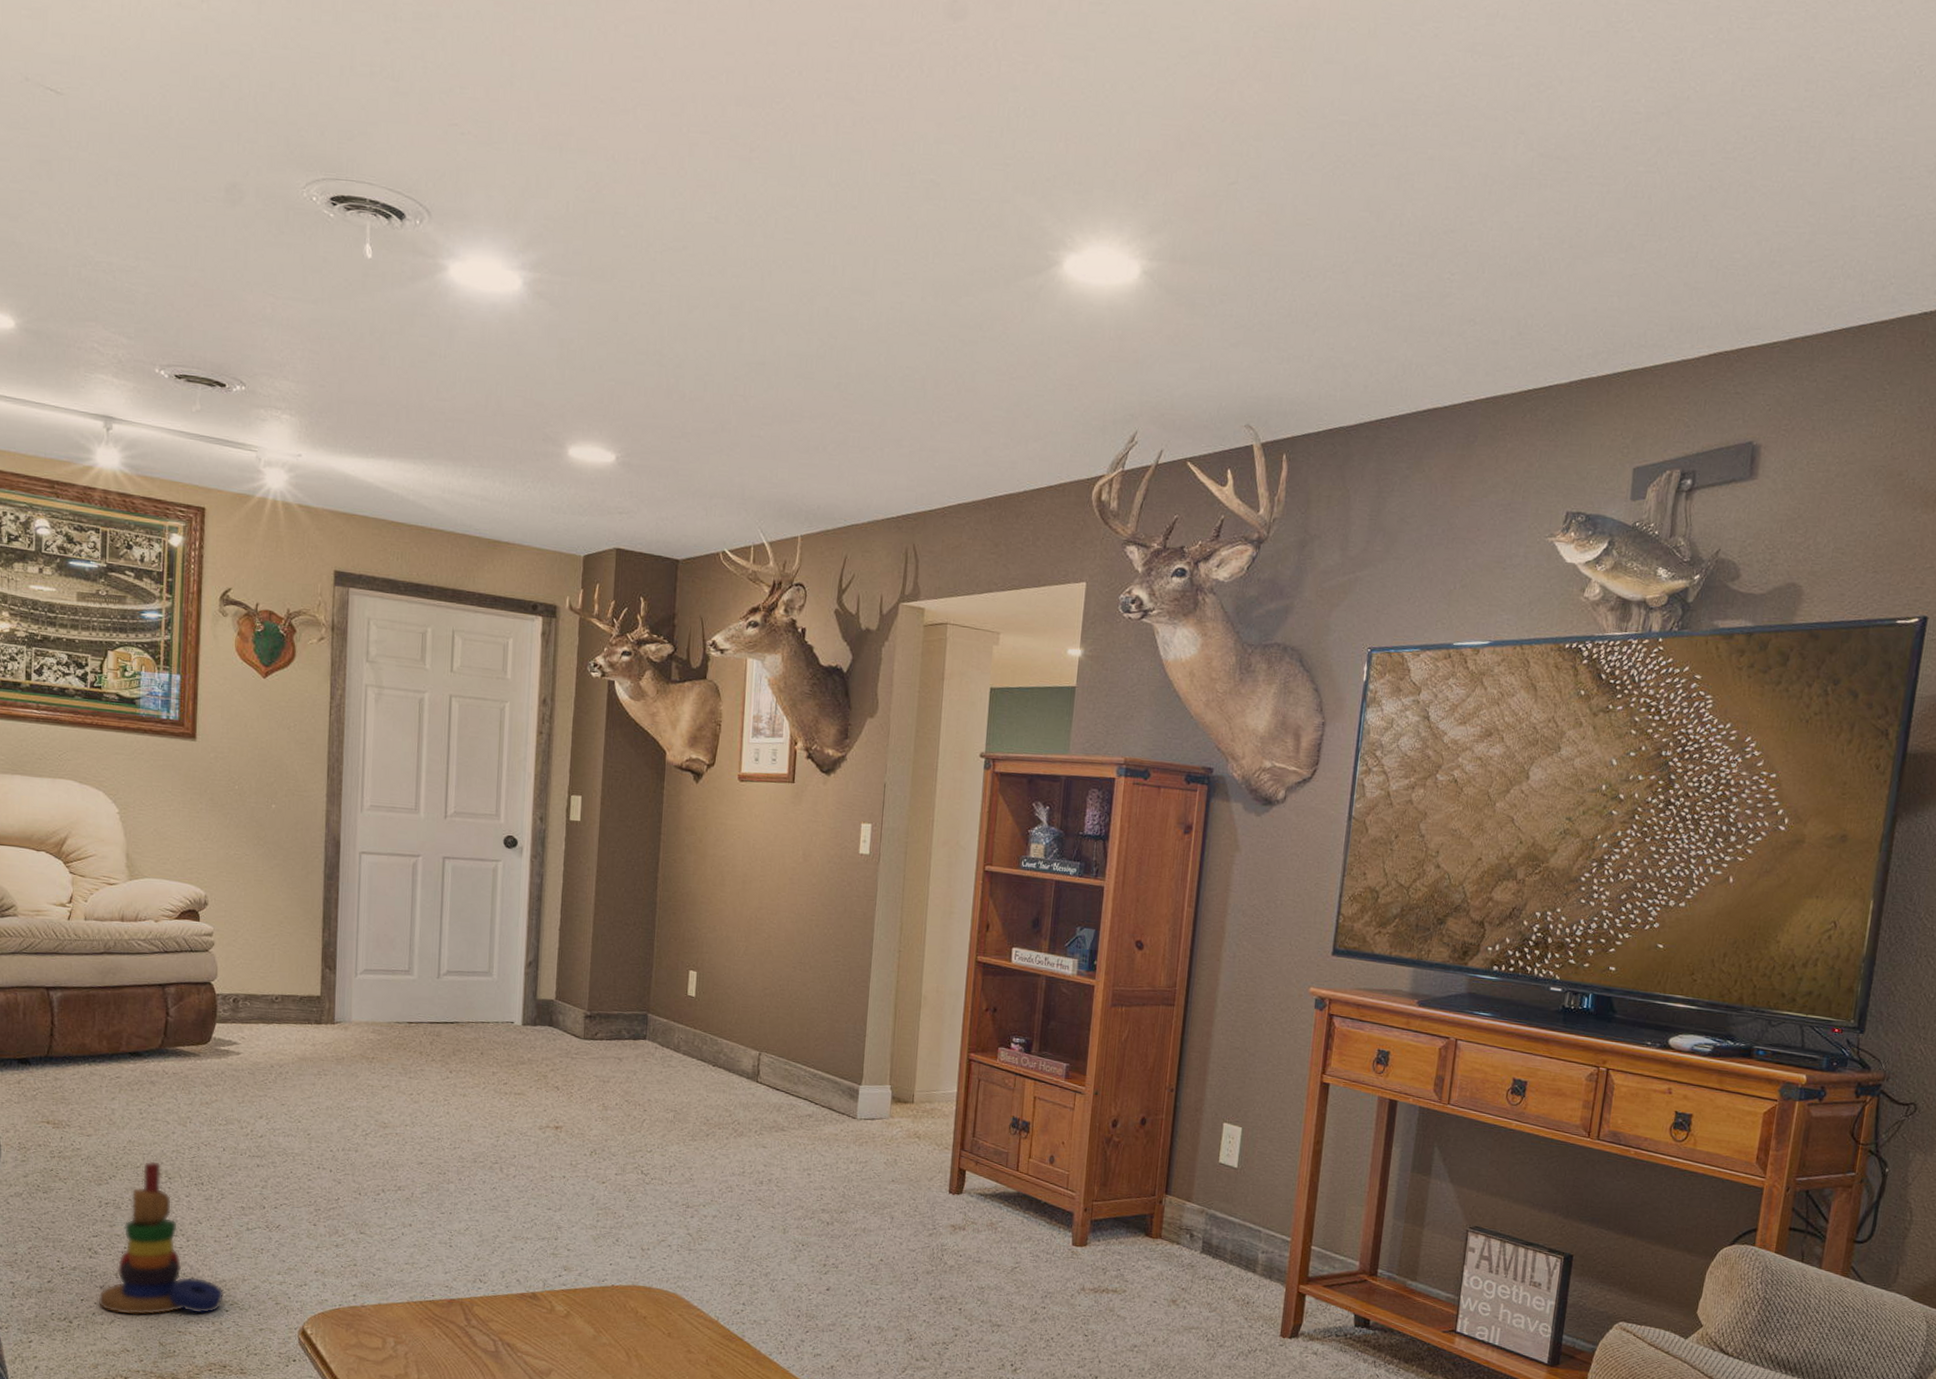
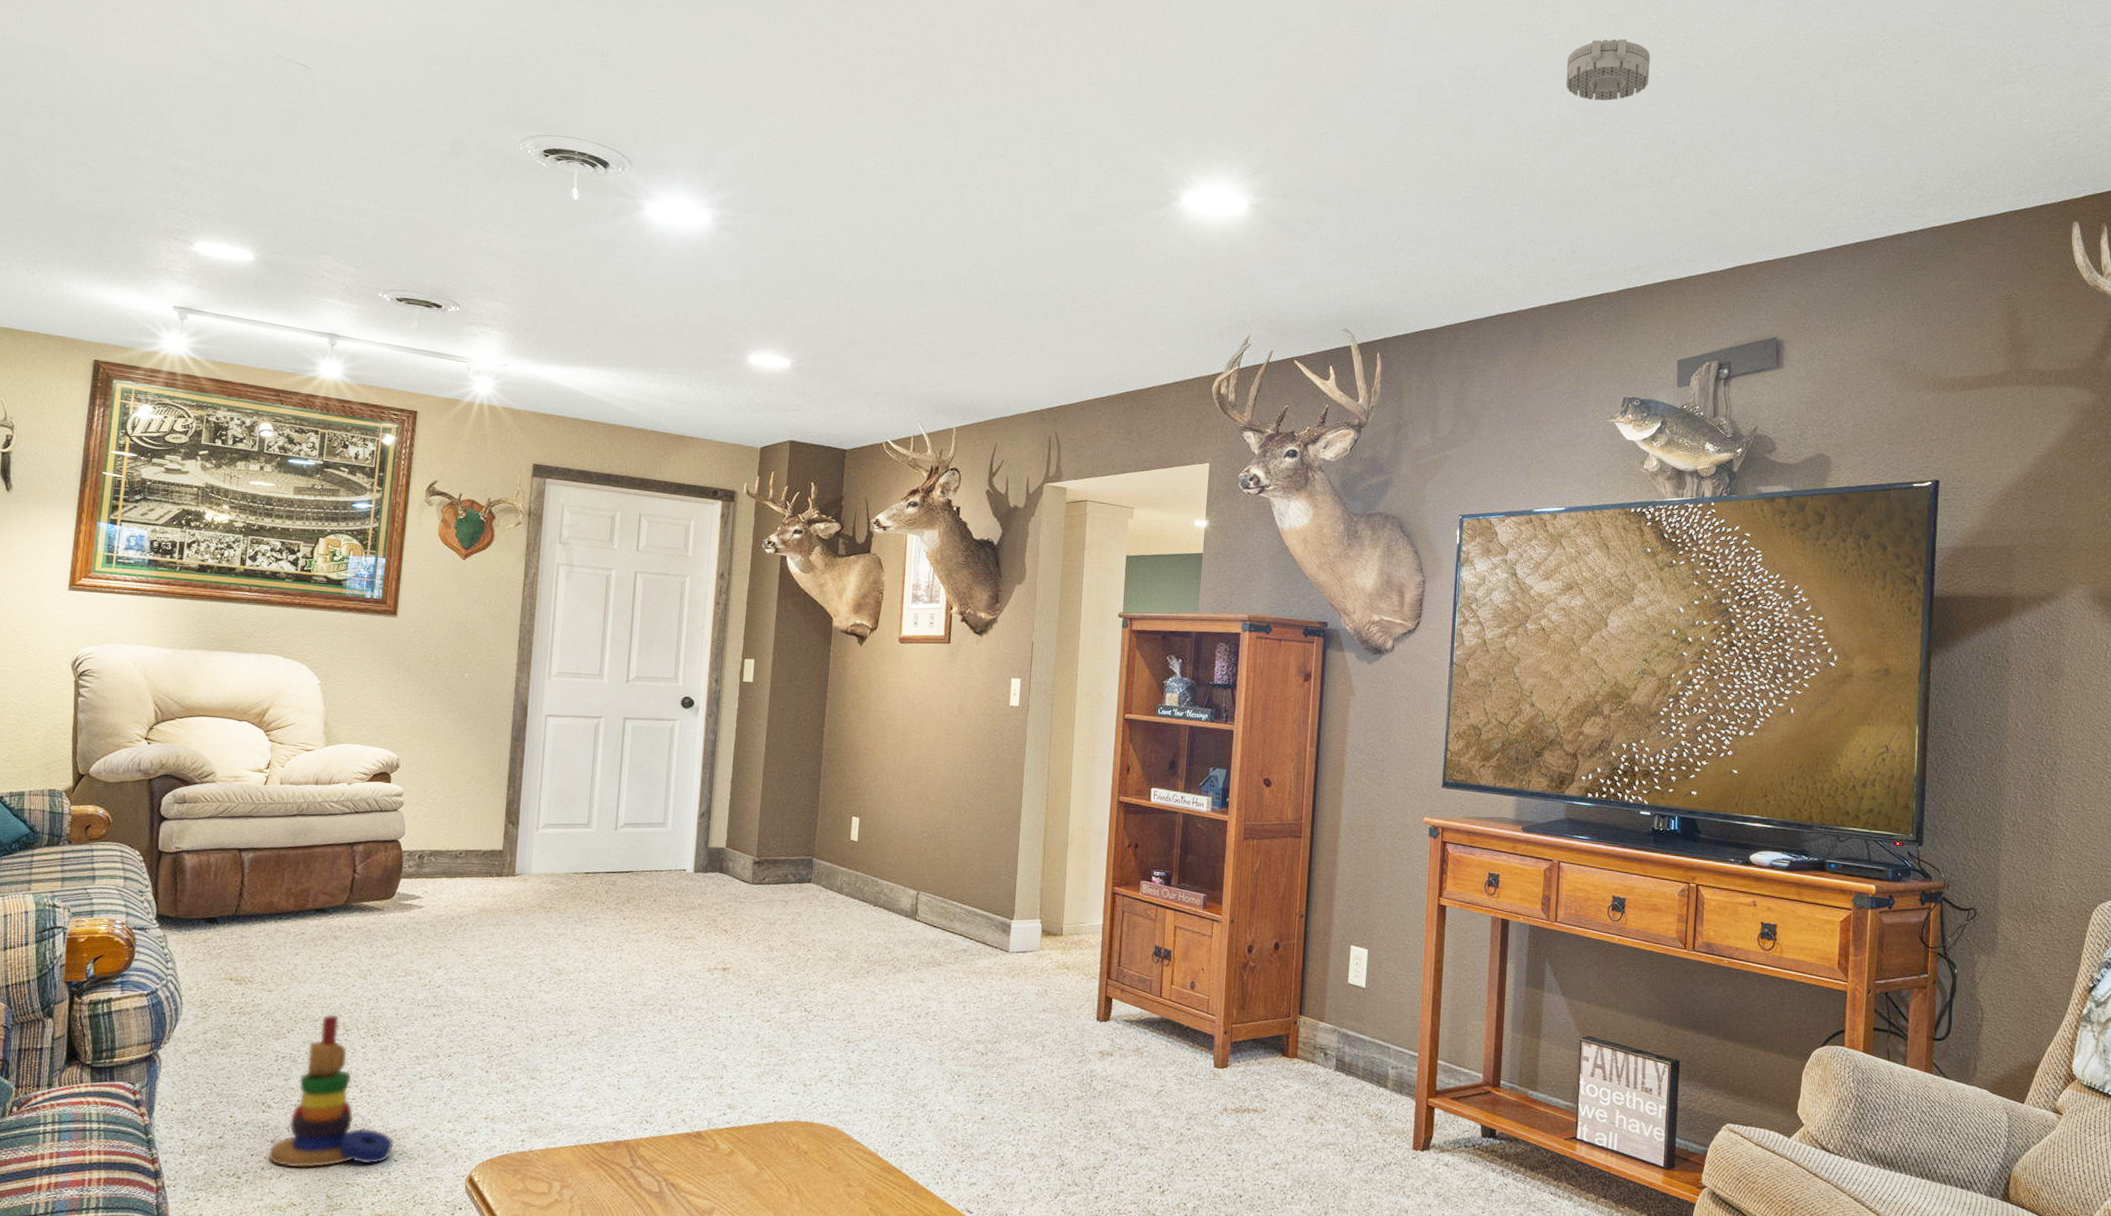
smoke detector: none [1525,63,1631,144] -> present [1565,38,1651,101]

